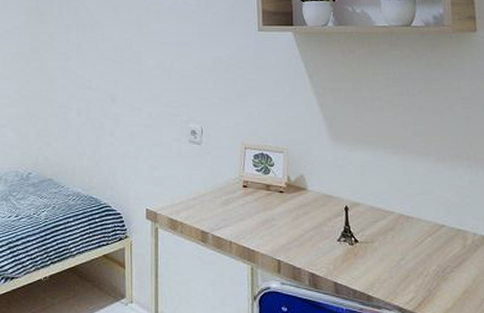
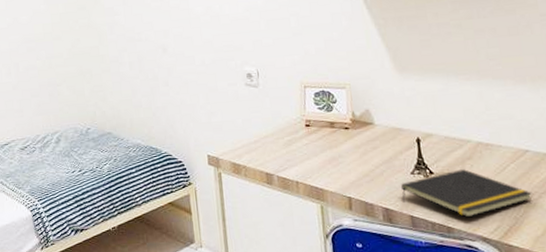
notepad: none [327,239,445,287] -> present [400,169,532,218]

